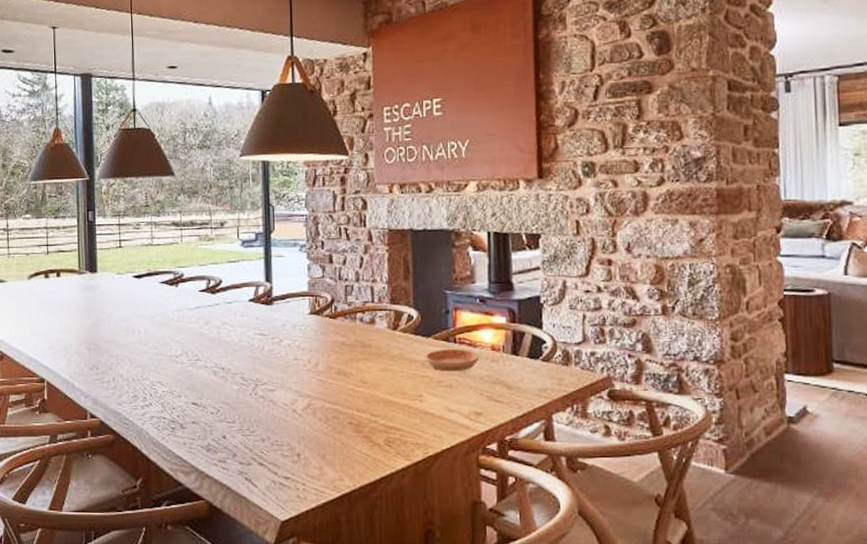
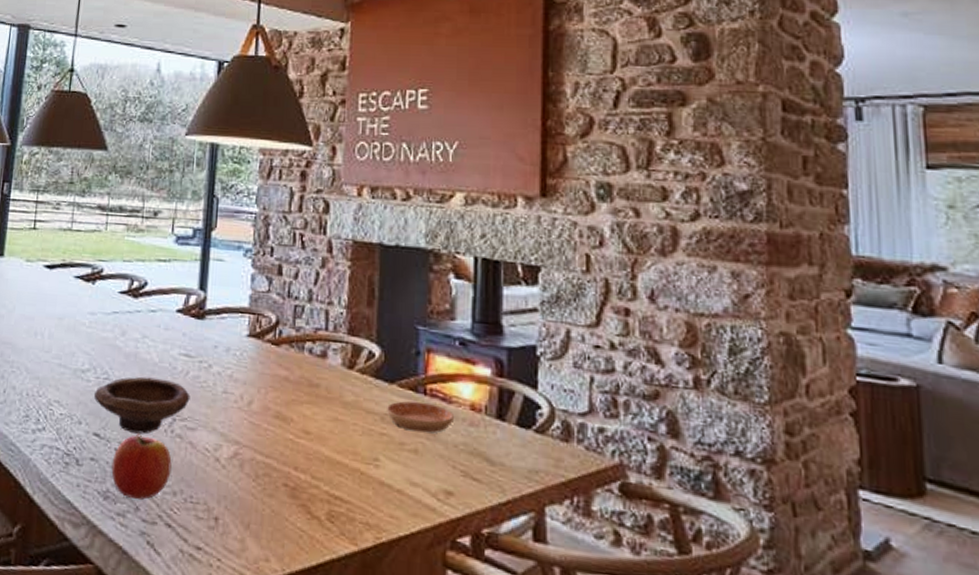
bowl: none [188,355,268,399] -> present [93,376,190,434]
fruit: none [210,399,259,448] -> present [111,433,172,500]

